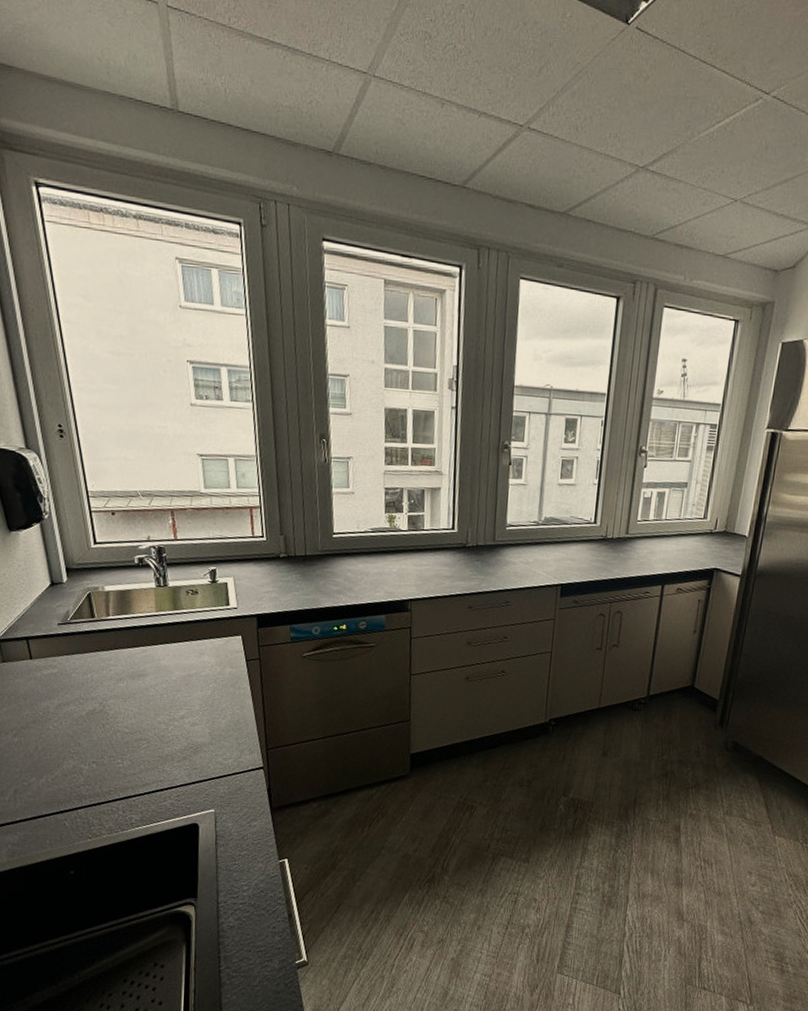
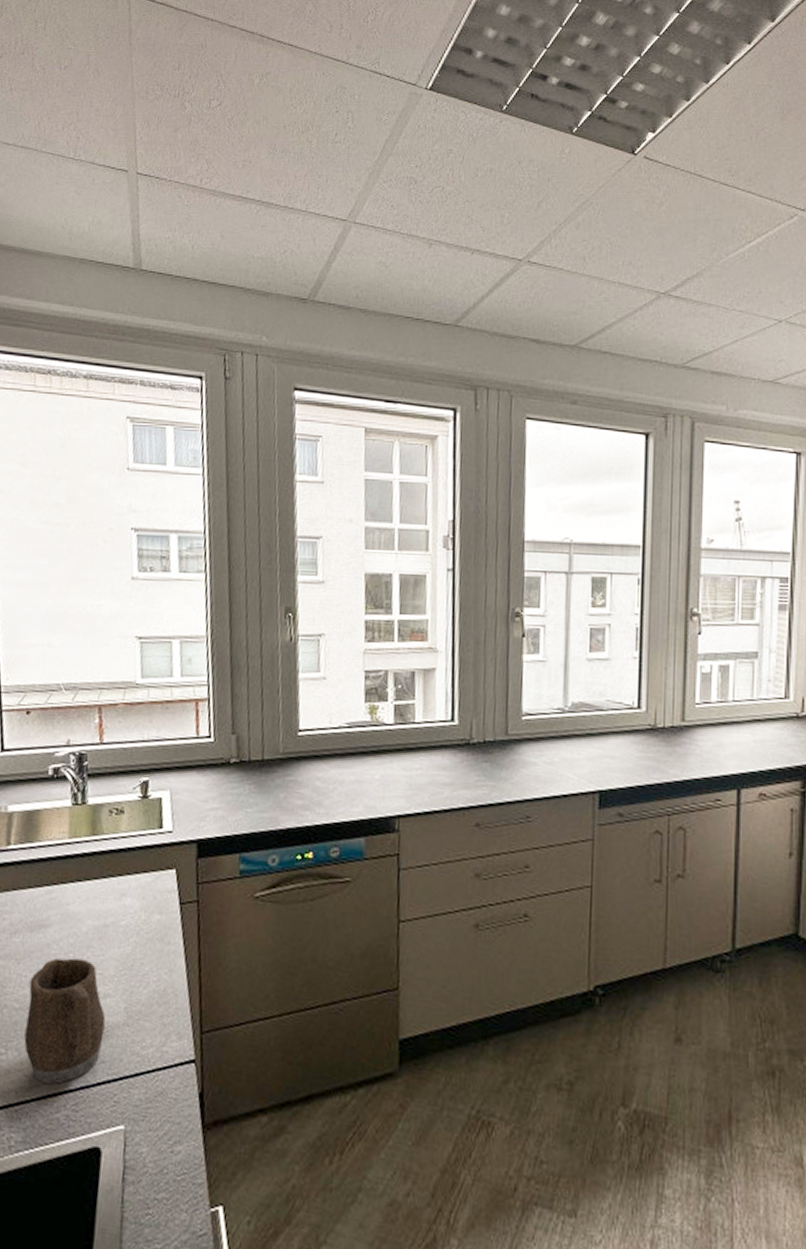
mug: none [135,698,195,783] -> present [24,958,106,1084]

